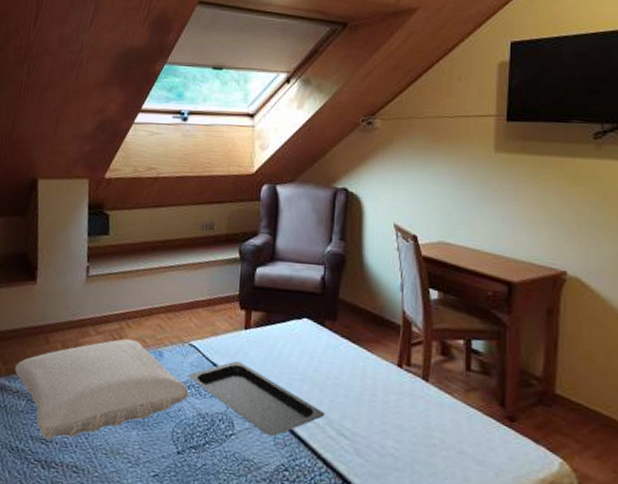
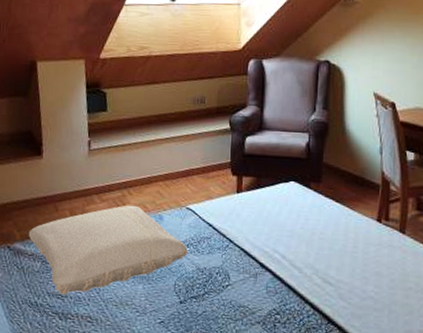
serving tray: present [188,361,325,437] -> none [186,221,312,286]

